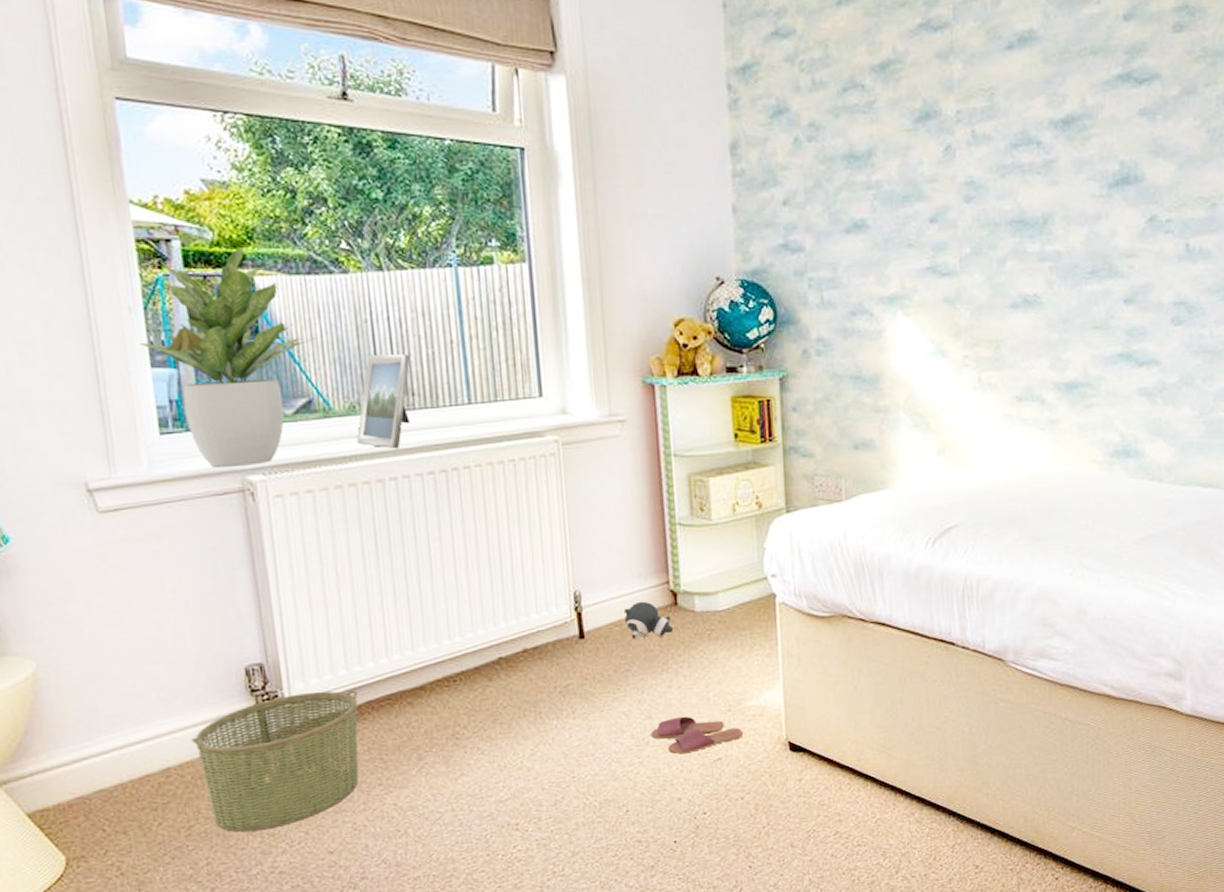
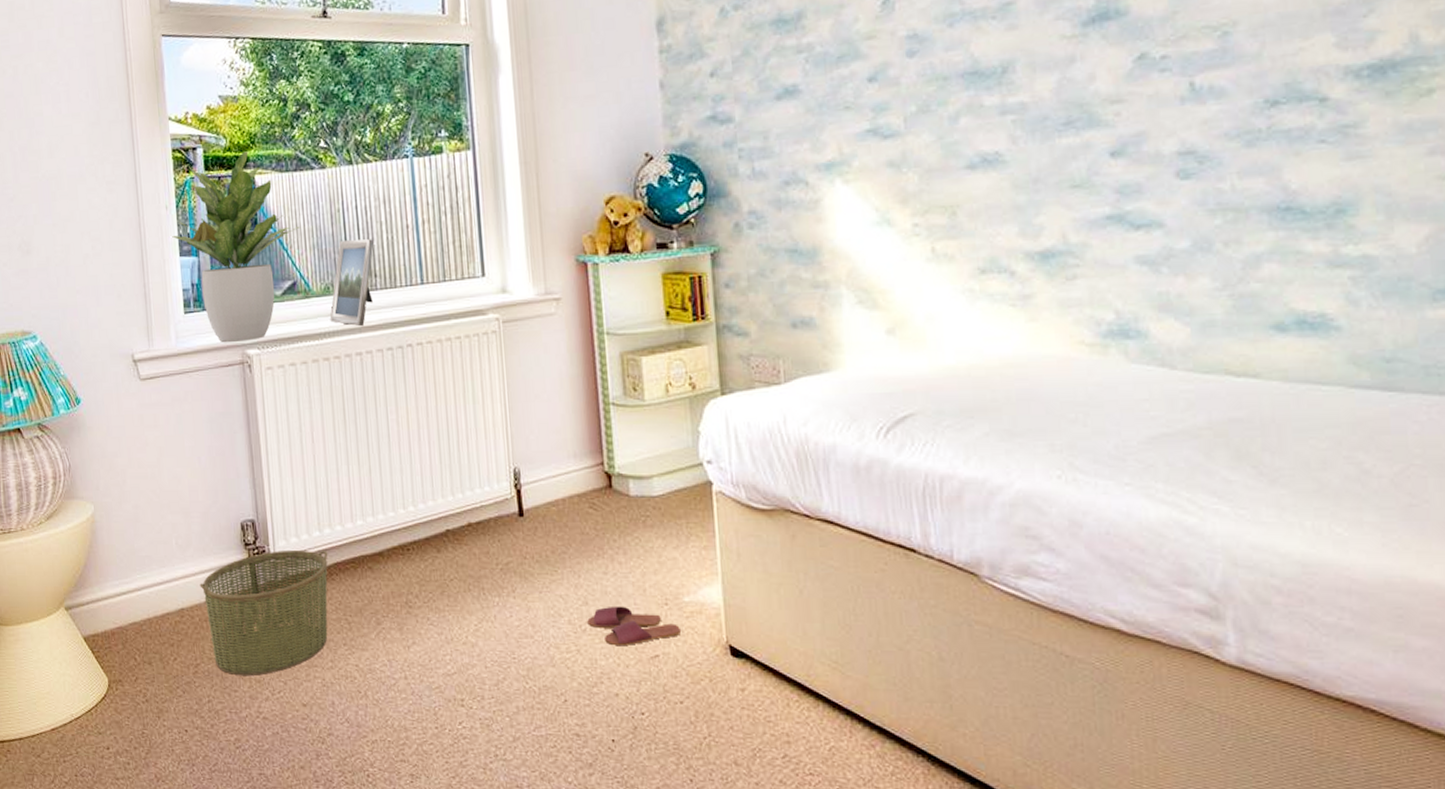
stuffed animal: present [623,601,674,640] -> none [560,482,609,521]

